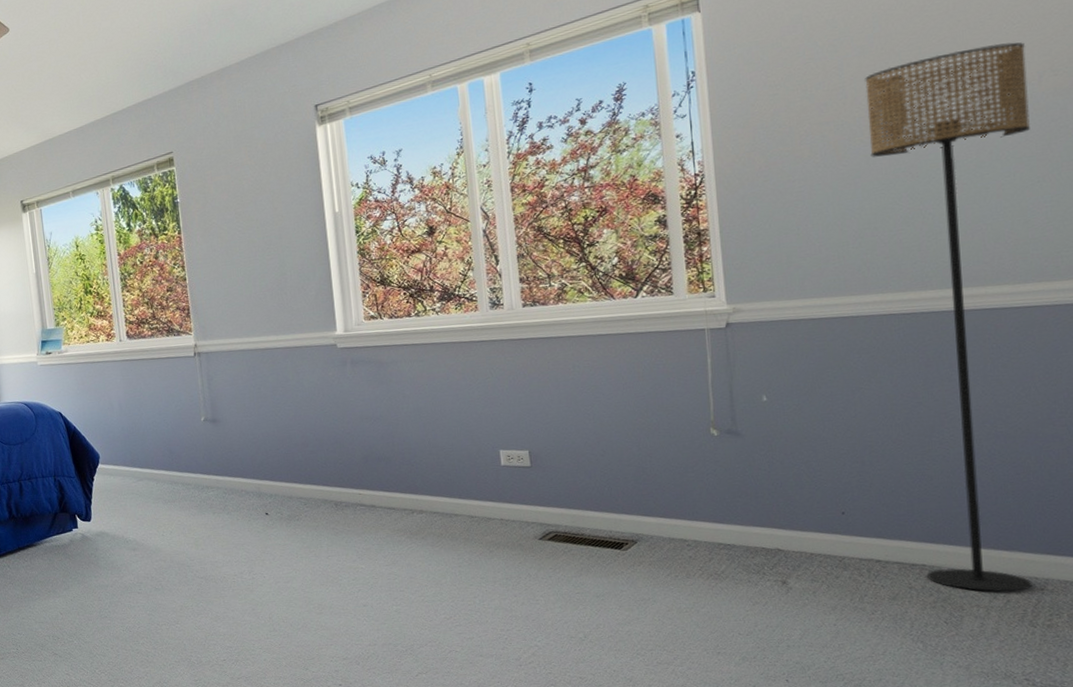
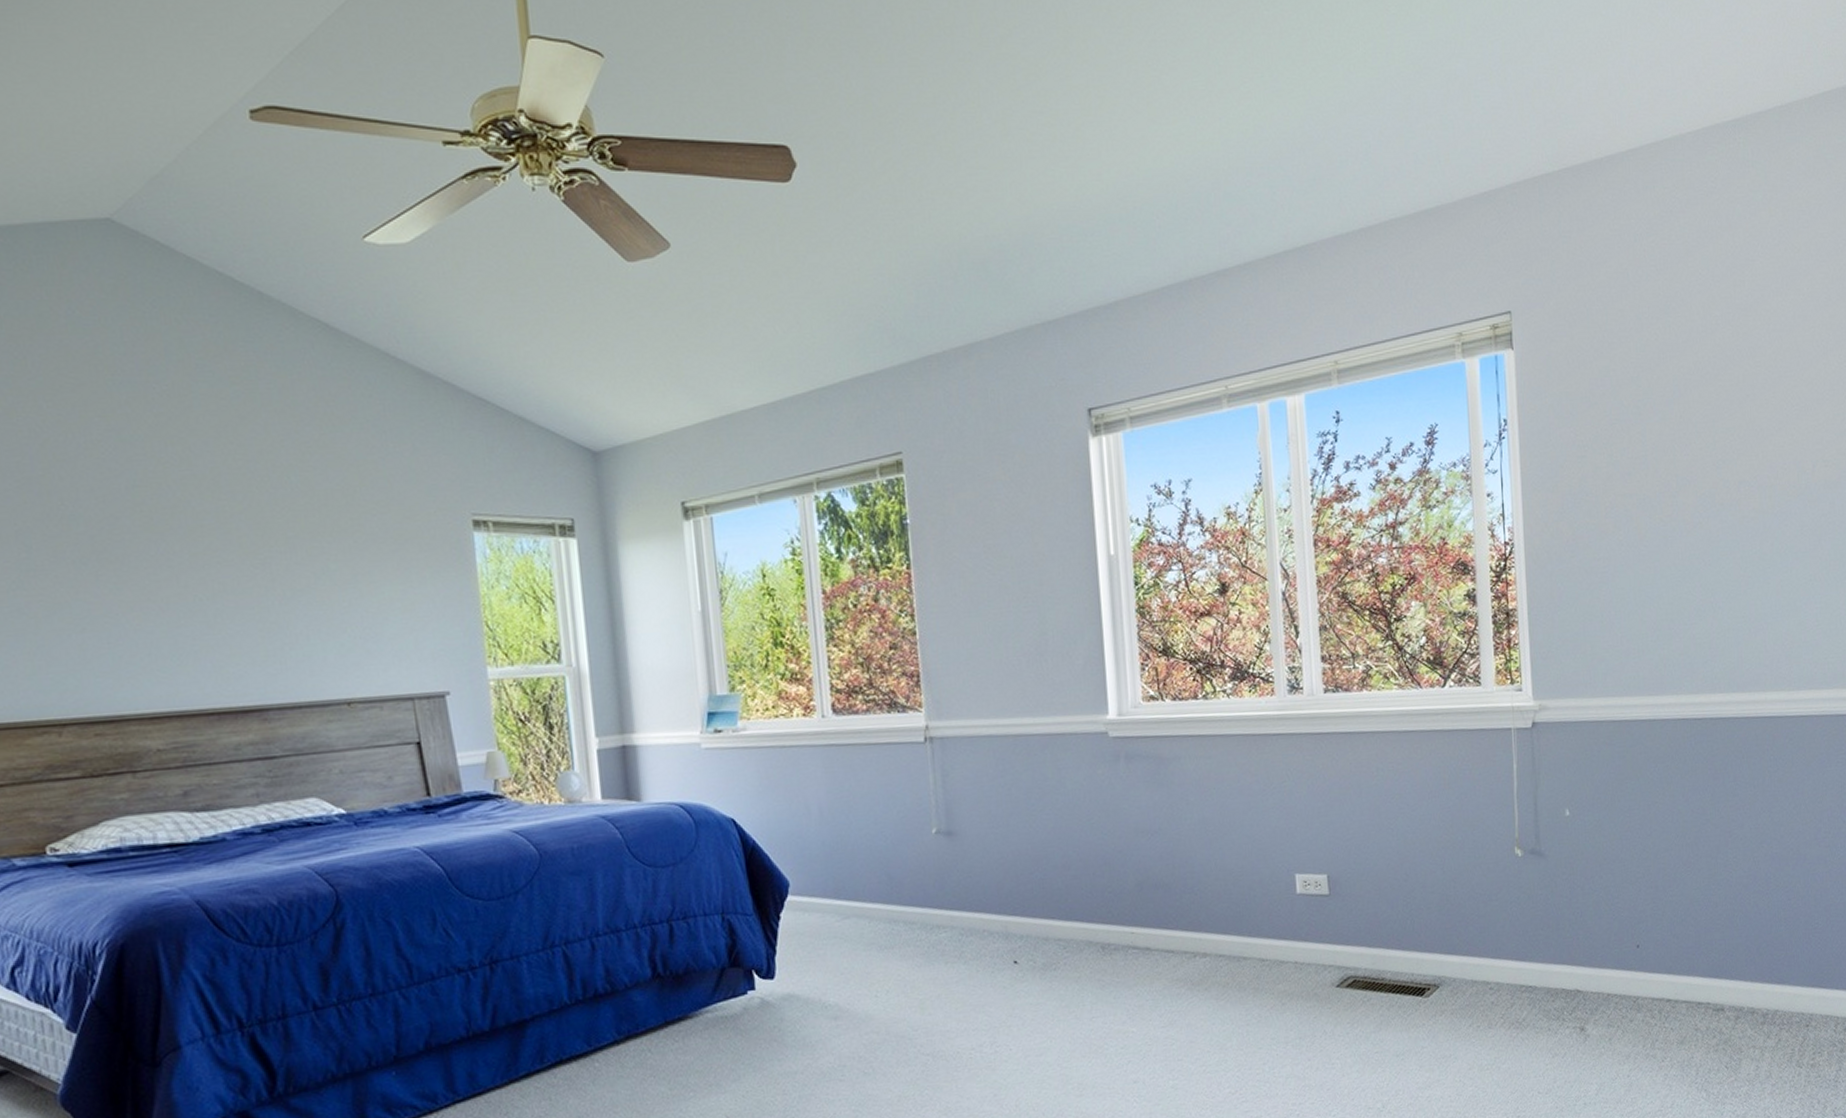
floor lamp: present [865,42,1032,592] -> none [1665,425,1805,1031]

